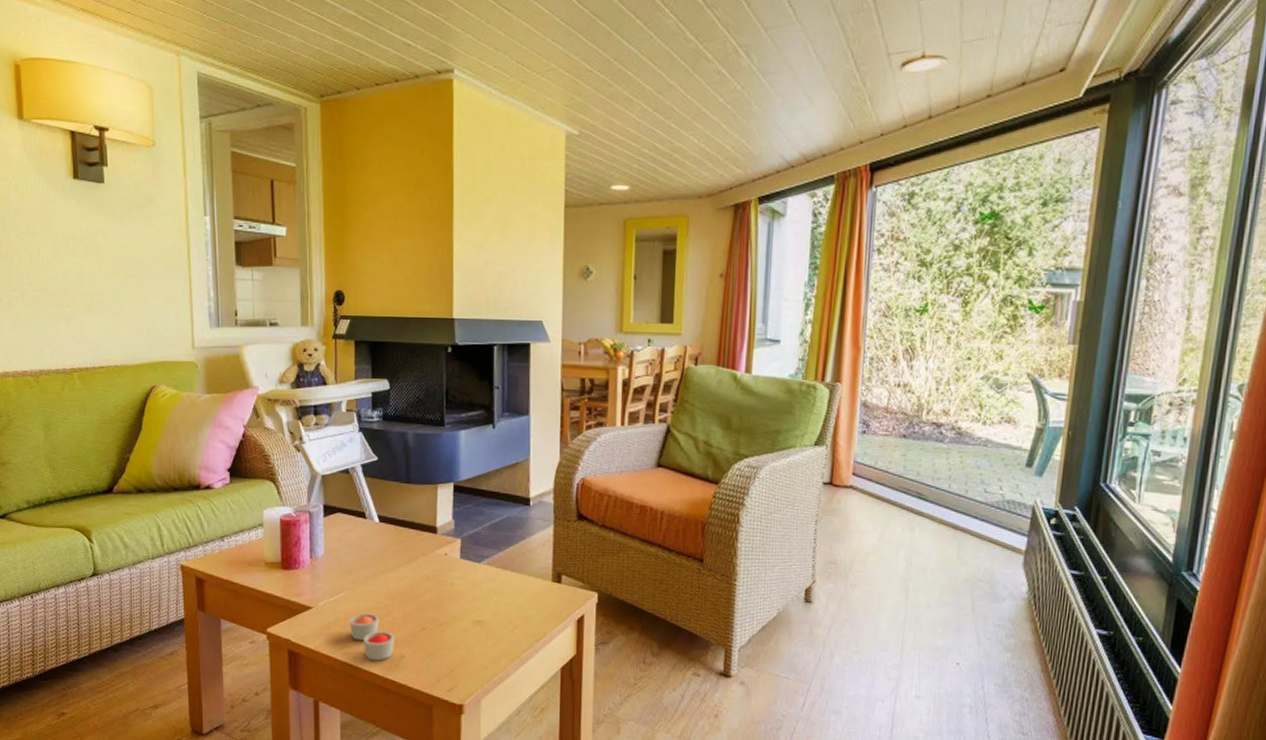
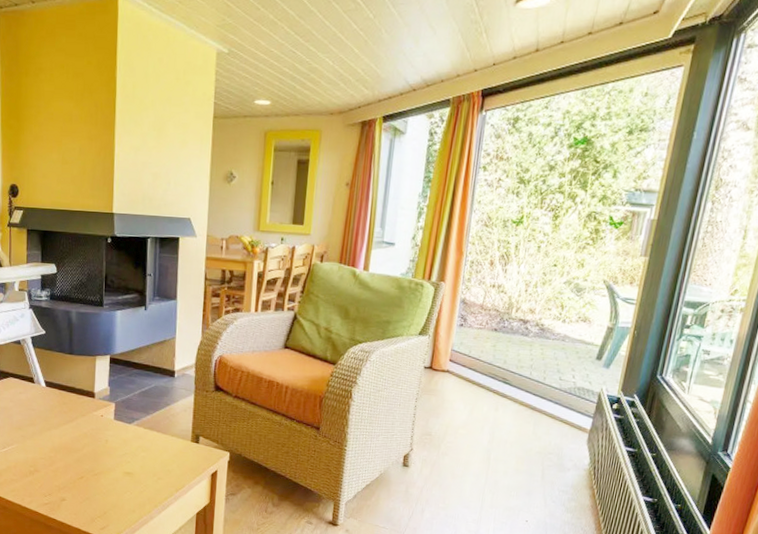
candle: present [349,612,394,661] -> none [19,462,57,503]

